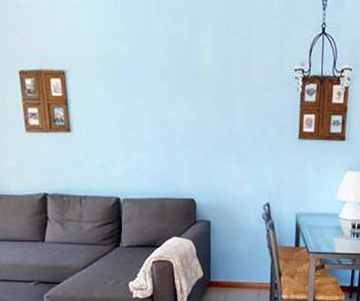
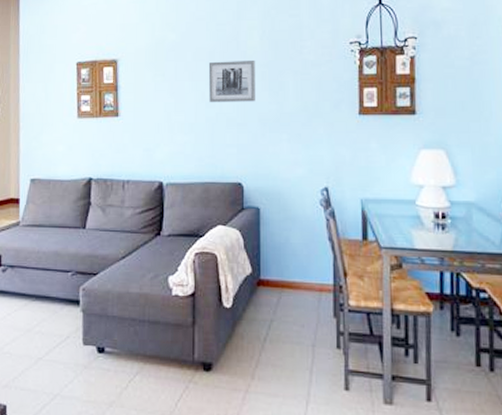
wall art: none [161,79,207,123] -> present [208,61,255,103]

